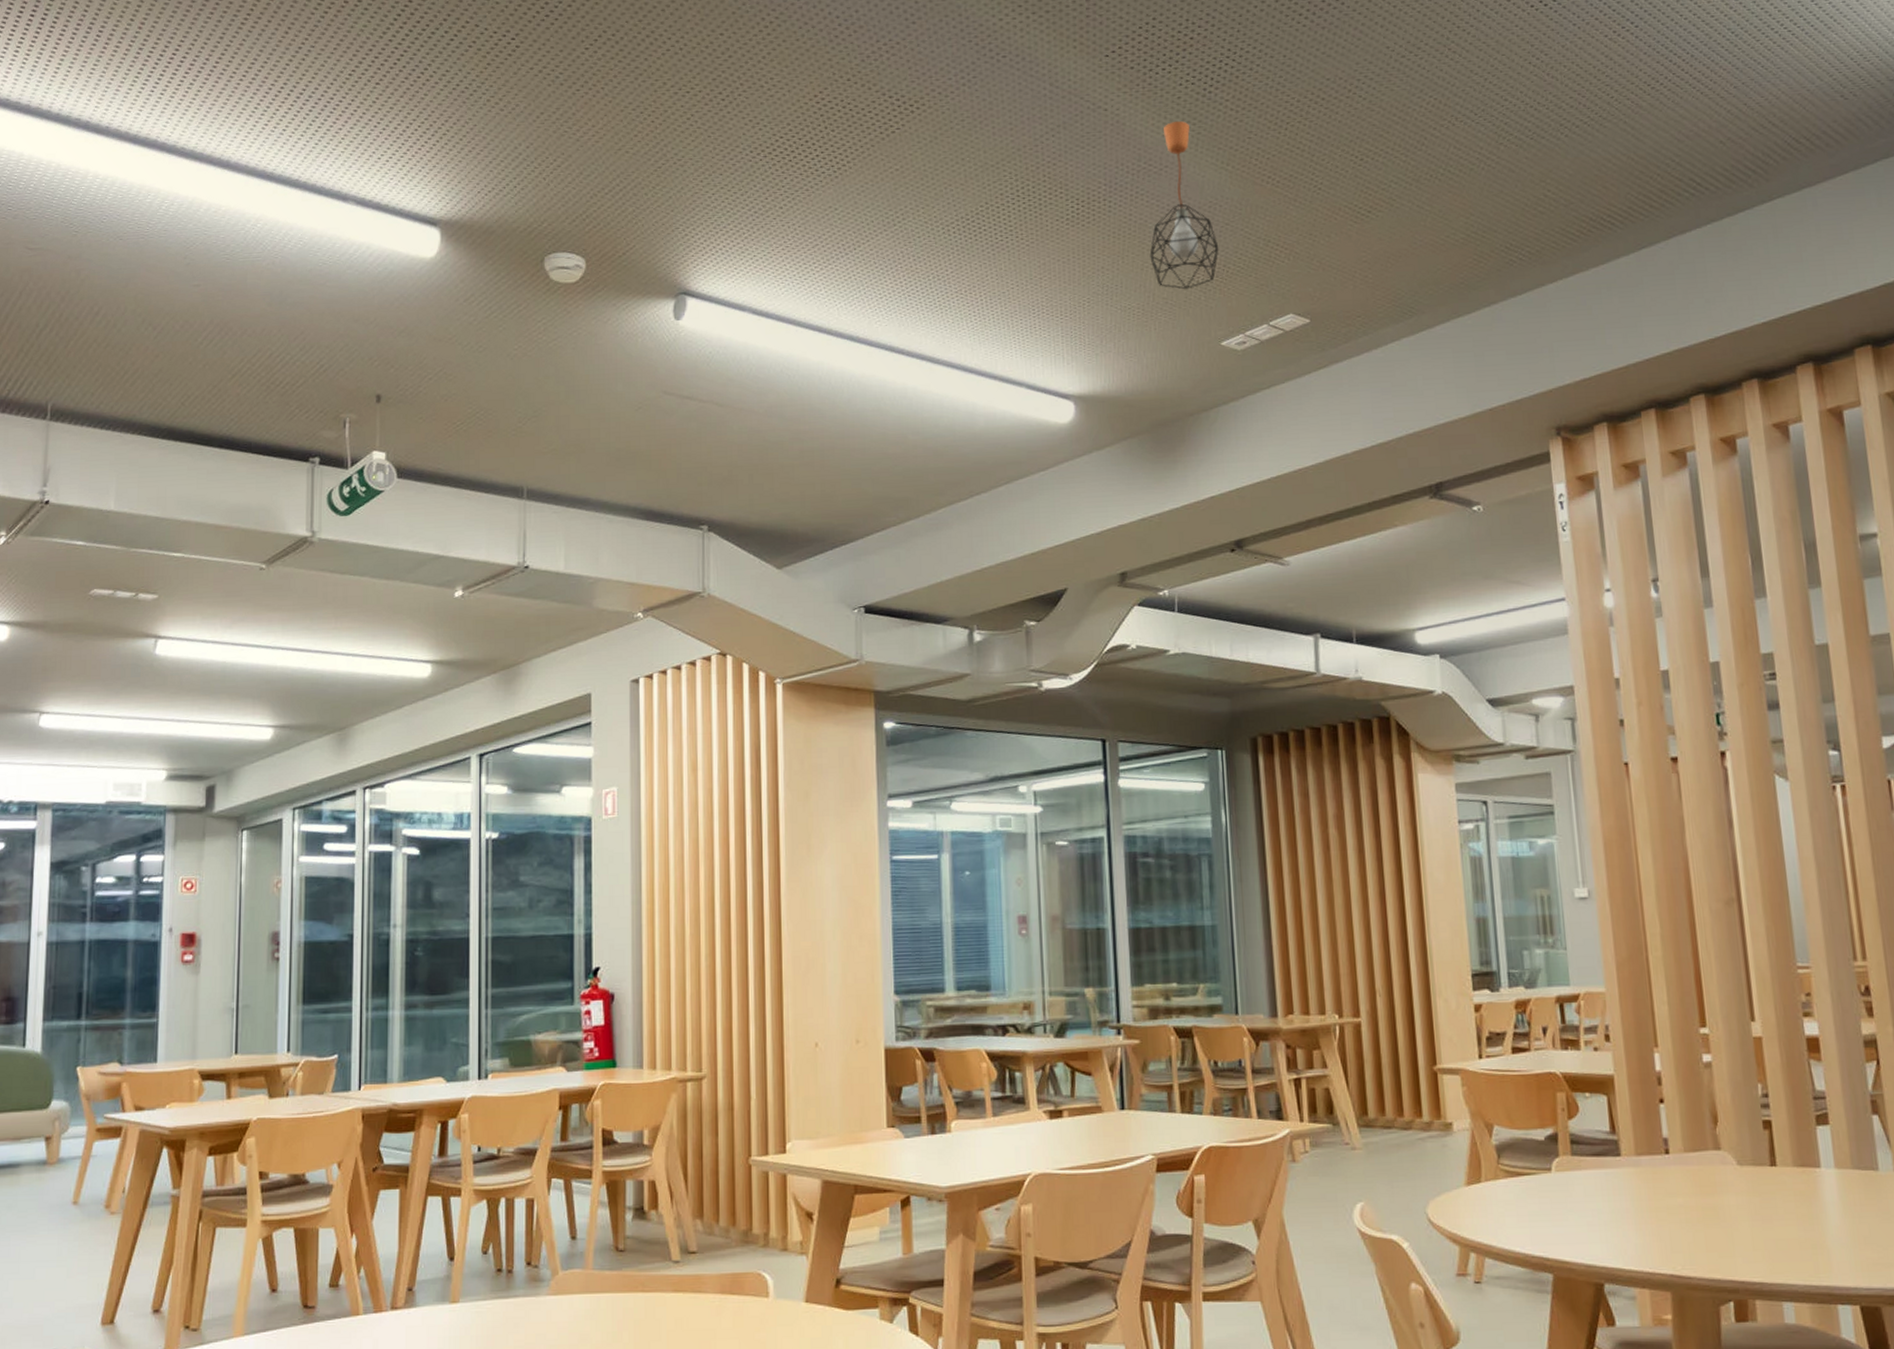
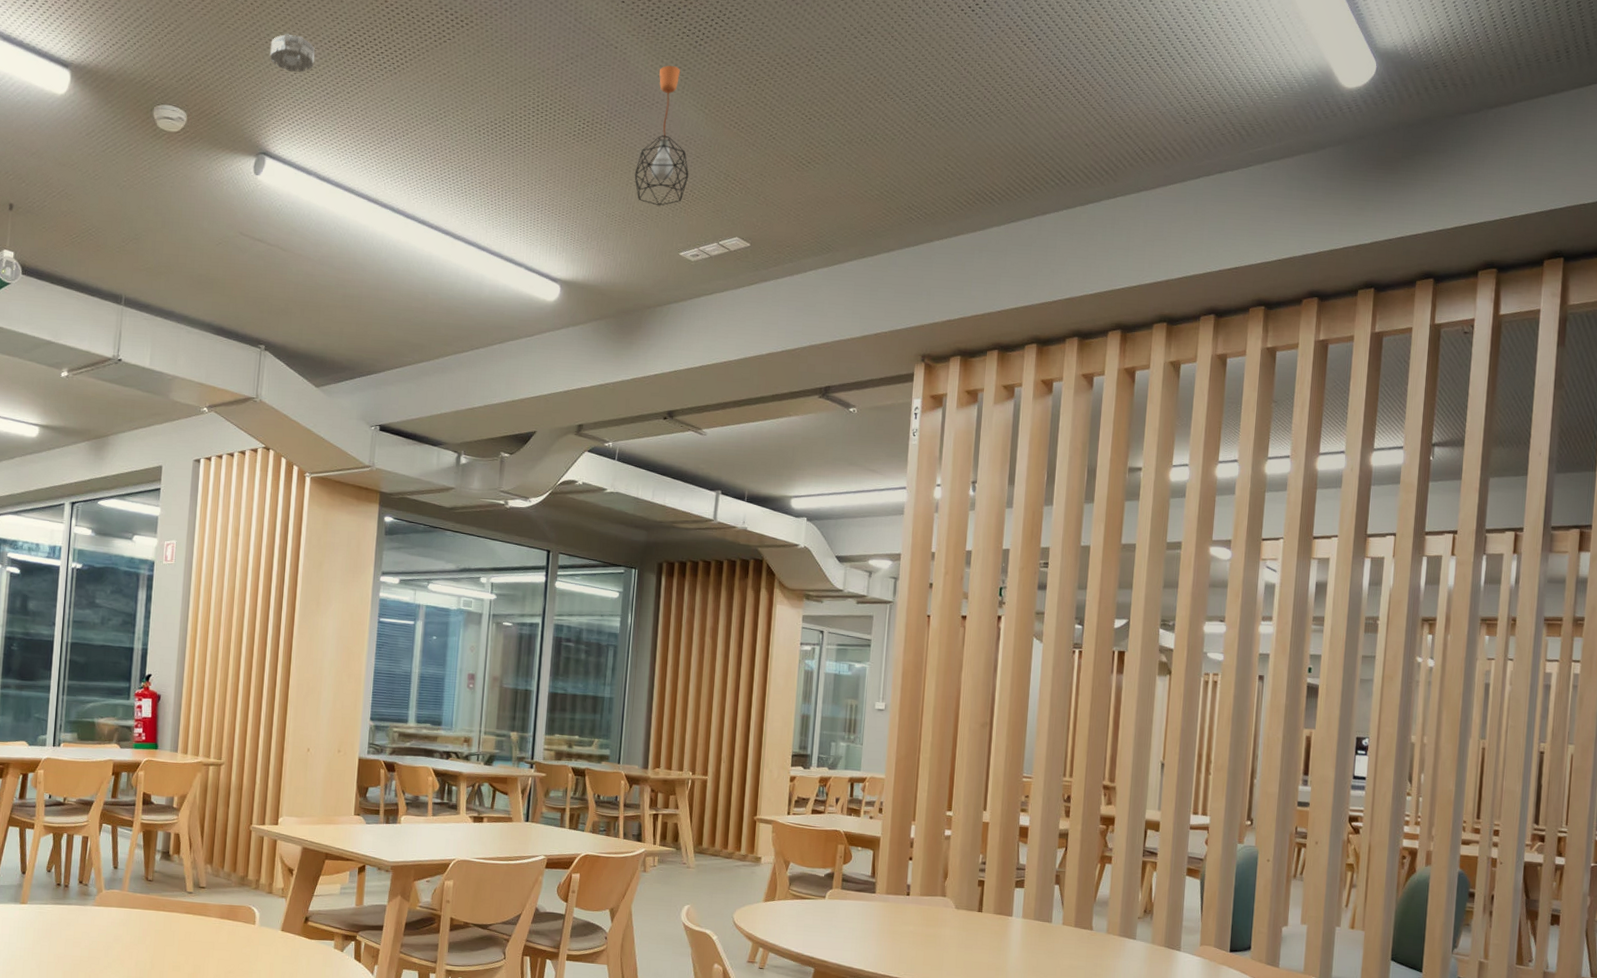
smoke detector: none [680,150,736,194] -> present [269,33,315,73]

